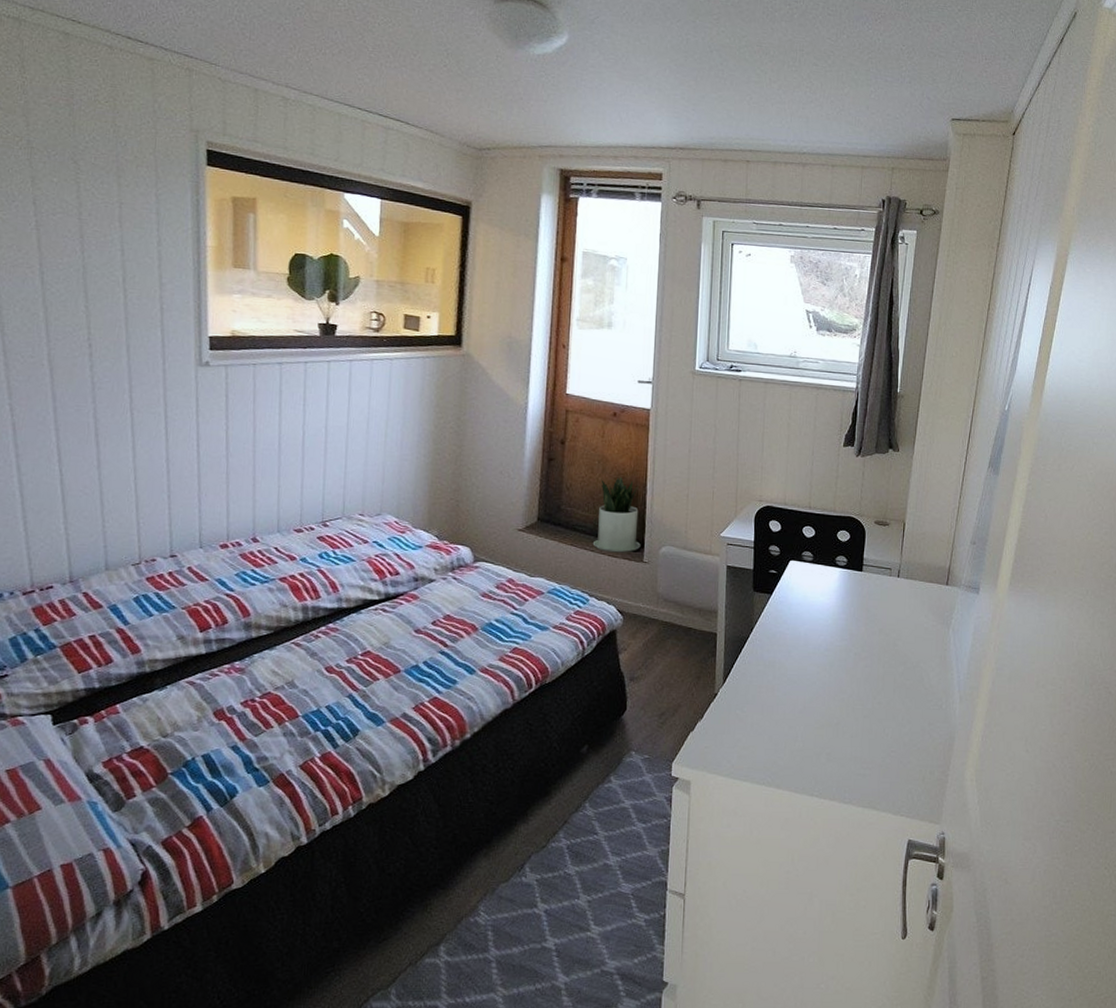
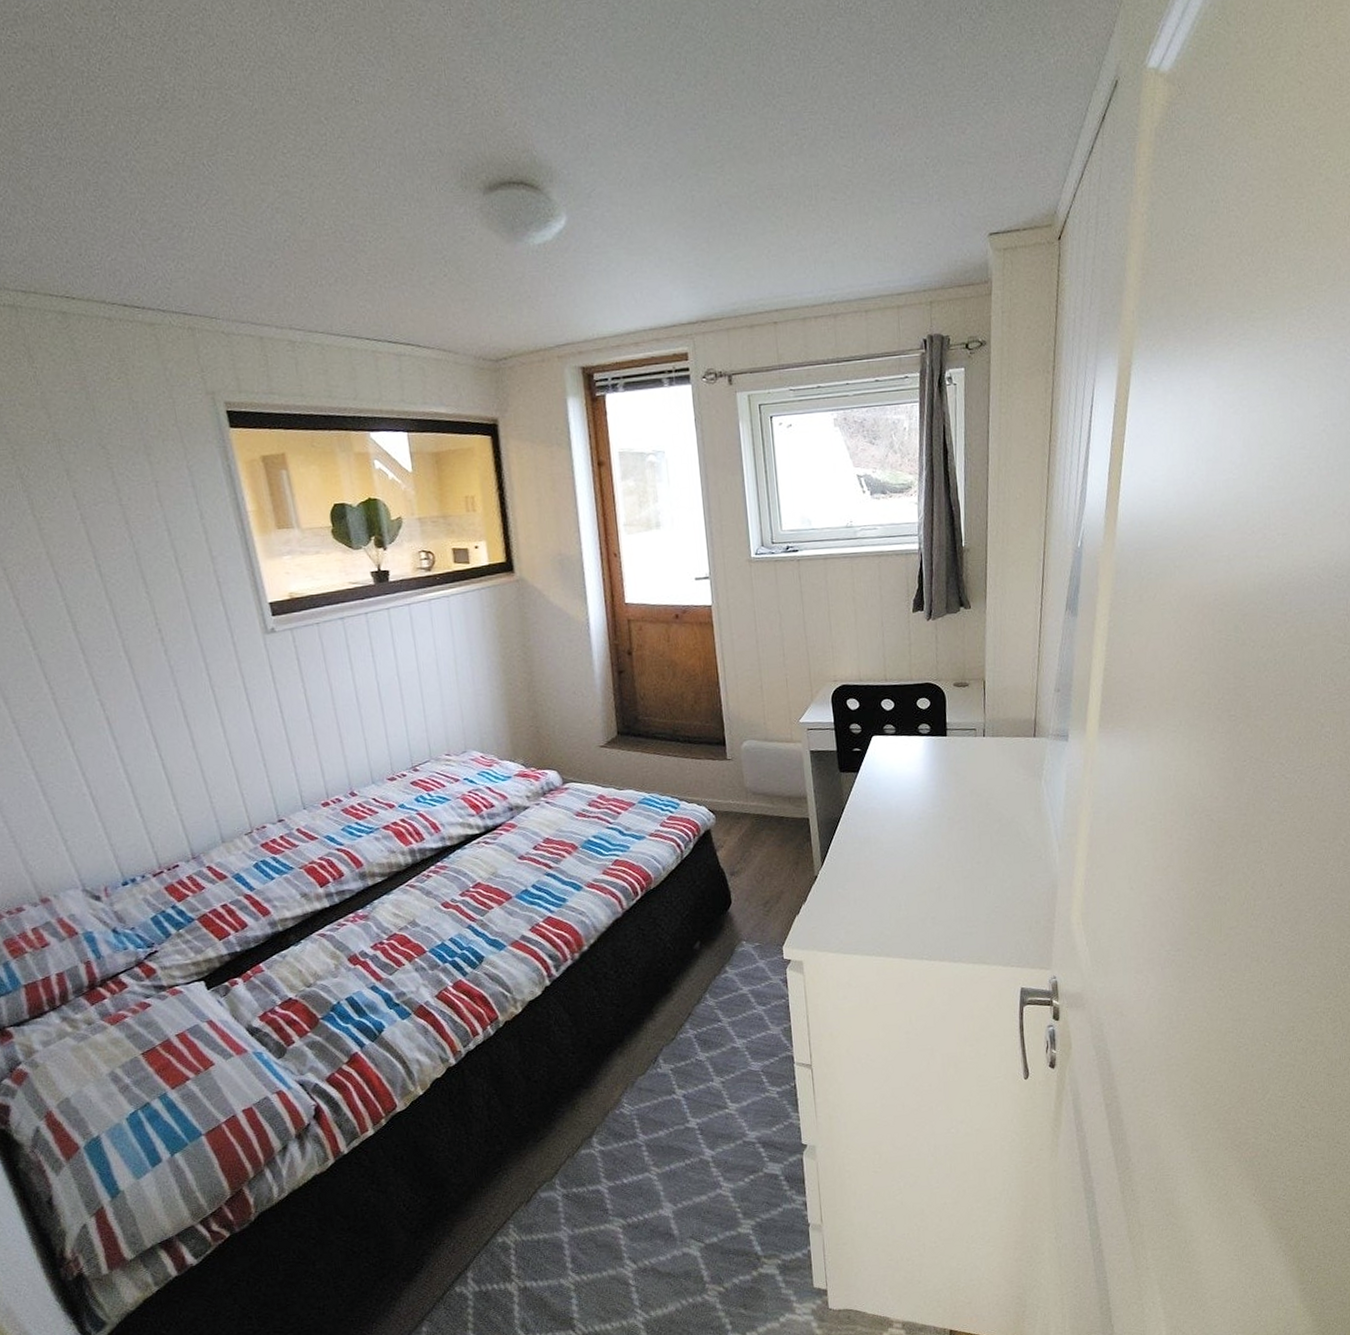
planter: present [592,476,641,553] -> none [673,678,722,756]

